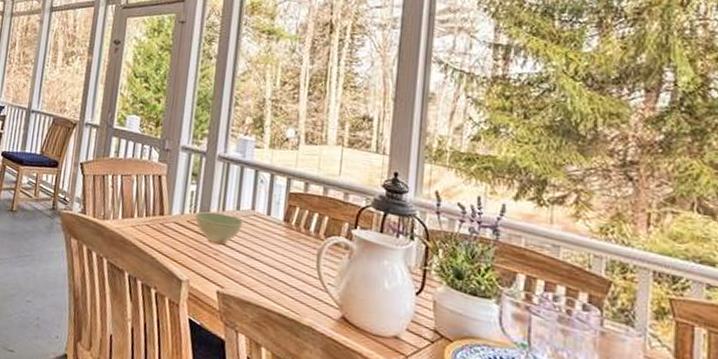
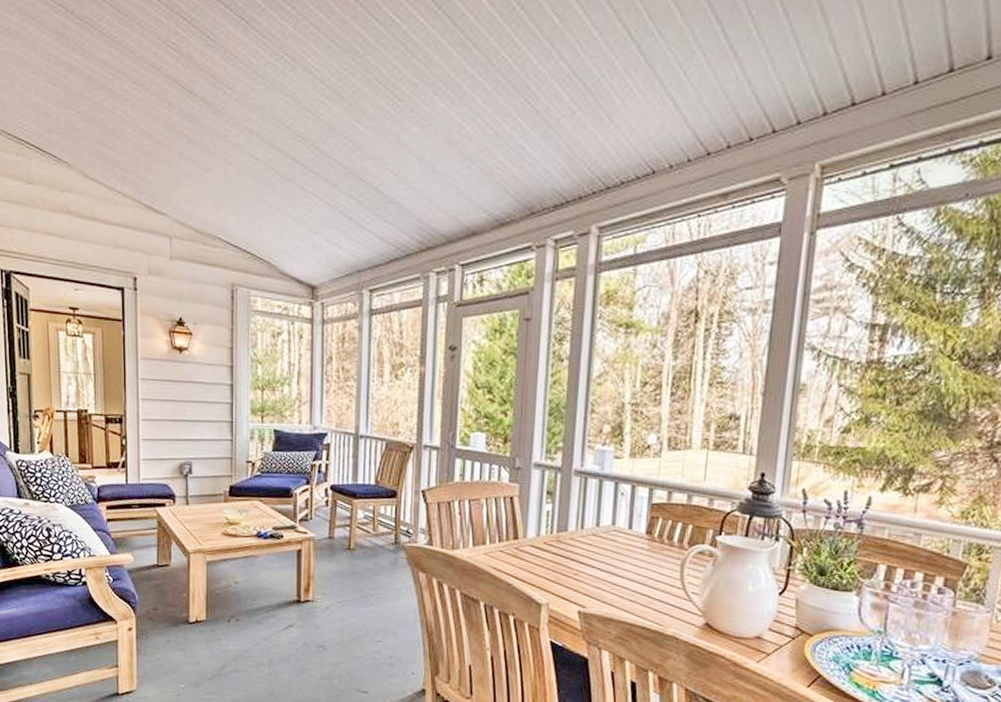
bowl: present [194,211,243,245] -> none [551,531,603,565]

